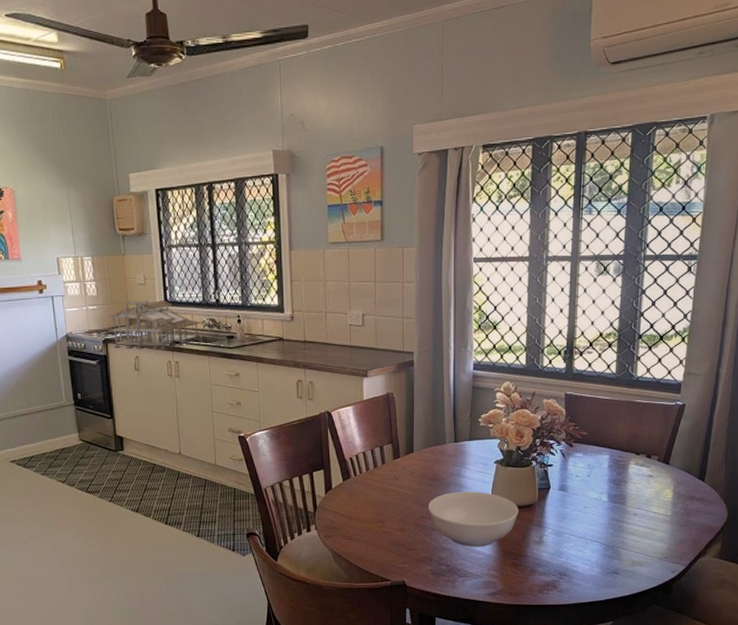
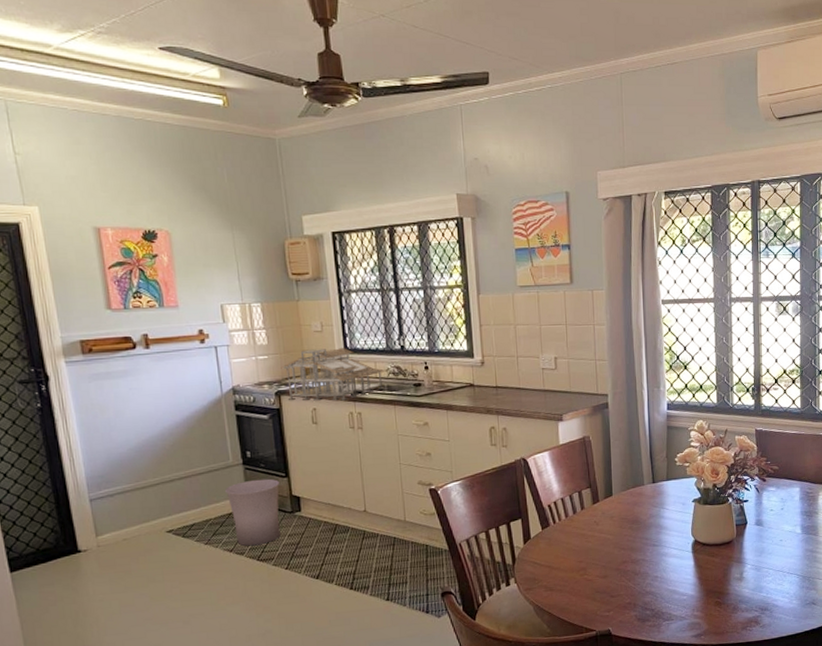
waste bin: none [59,419,106,479] -> present [225,478,281,546]
bowl: present [427,491,519,548] -> none [629,531,719,589]

